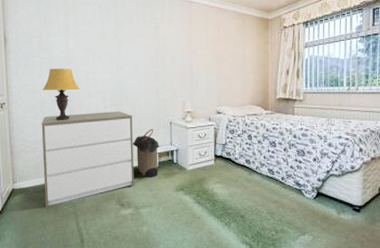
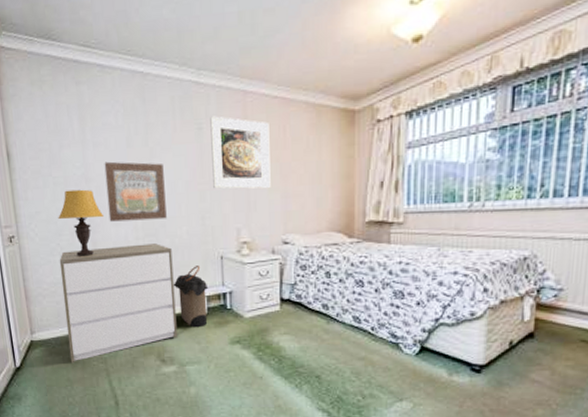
wall art: none [82,48,129,94] -> present [104,161,167,222]
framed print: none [165,18,209,72] -> present [210,116,271,189]

